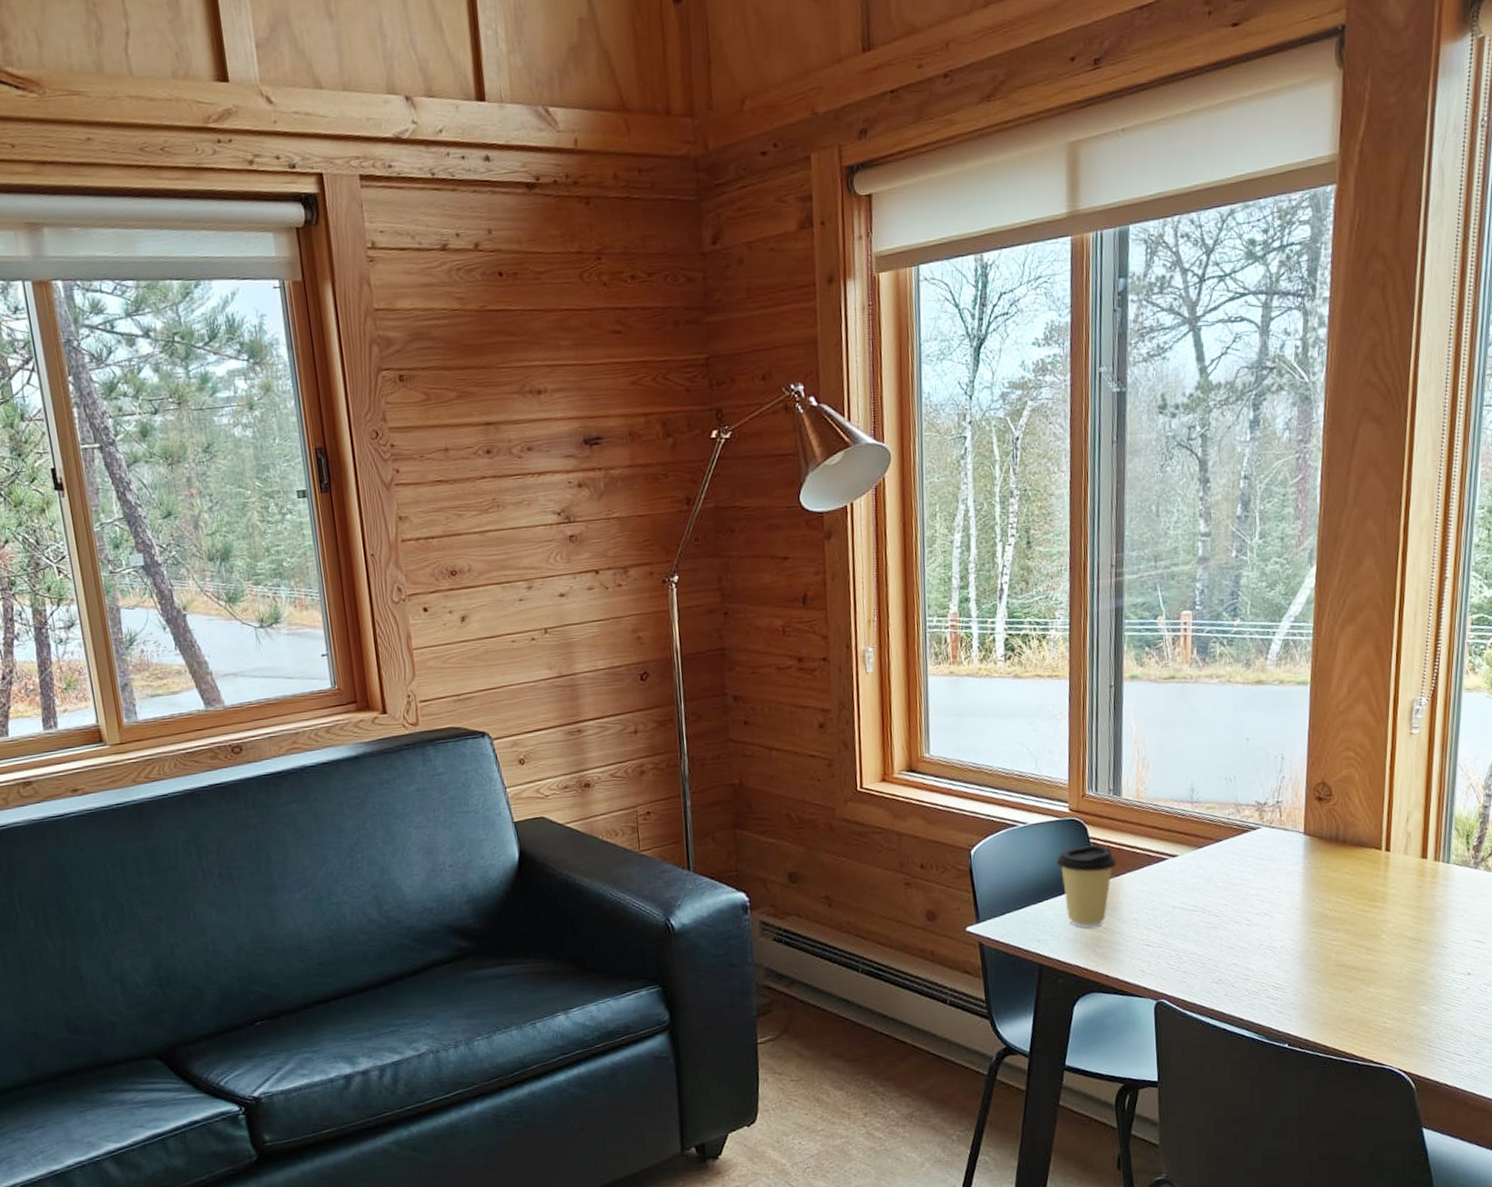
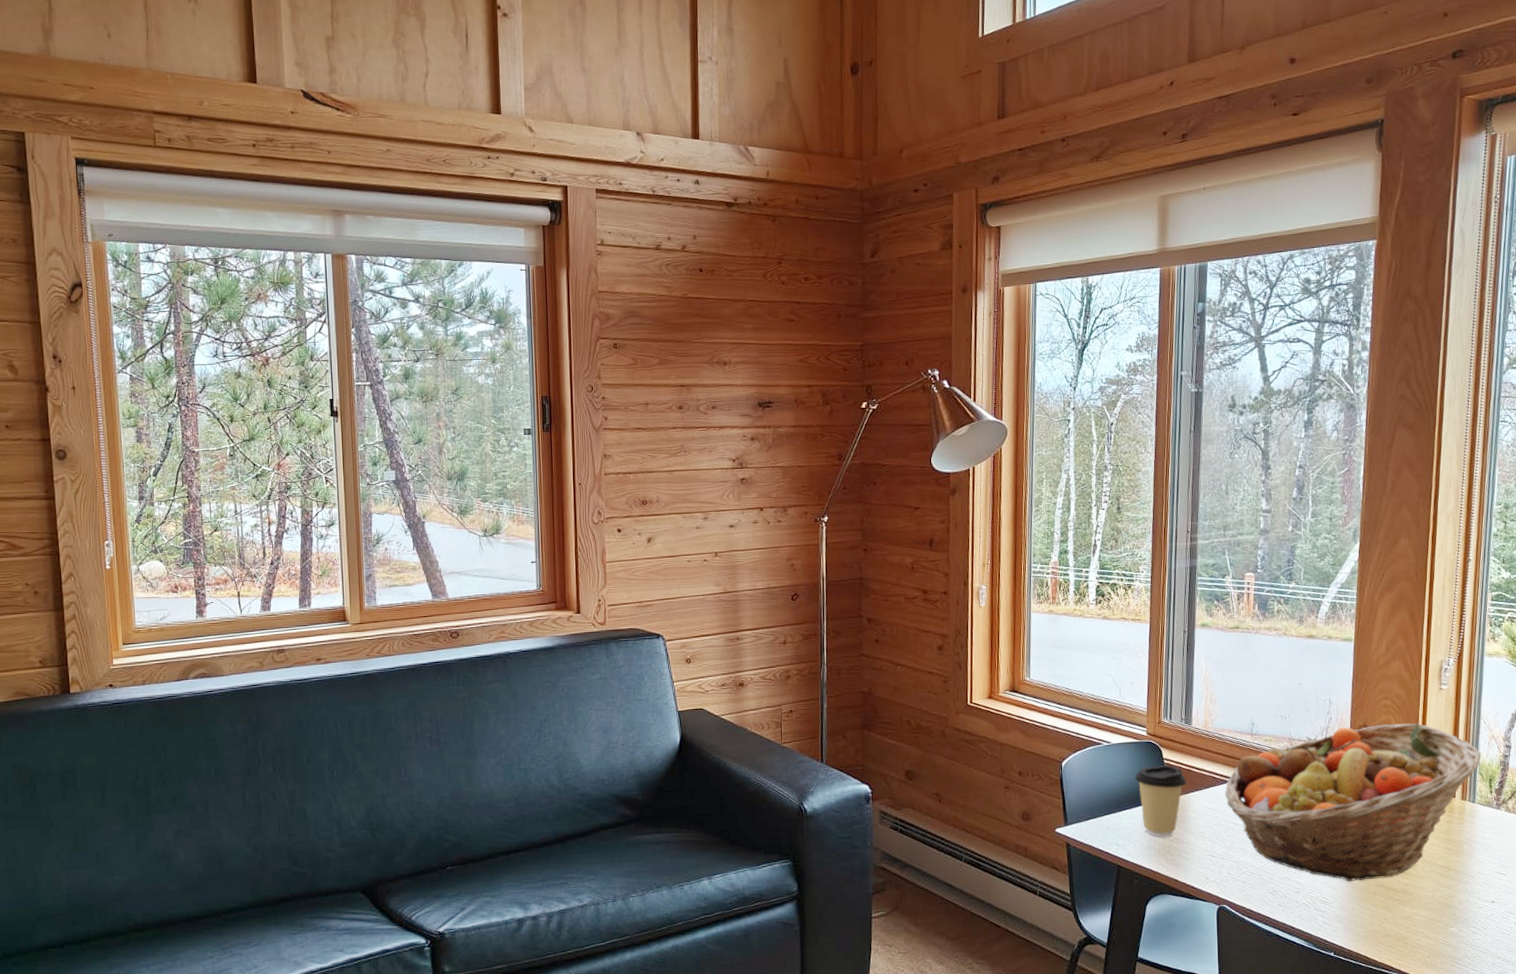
fruit basket: none [1161,775,1458,964] -> present [1224,722,1481,882]

